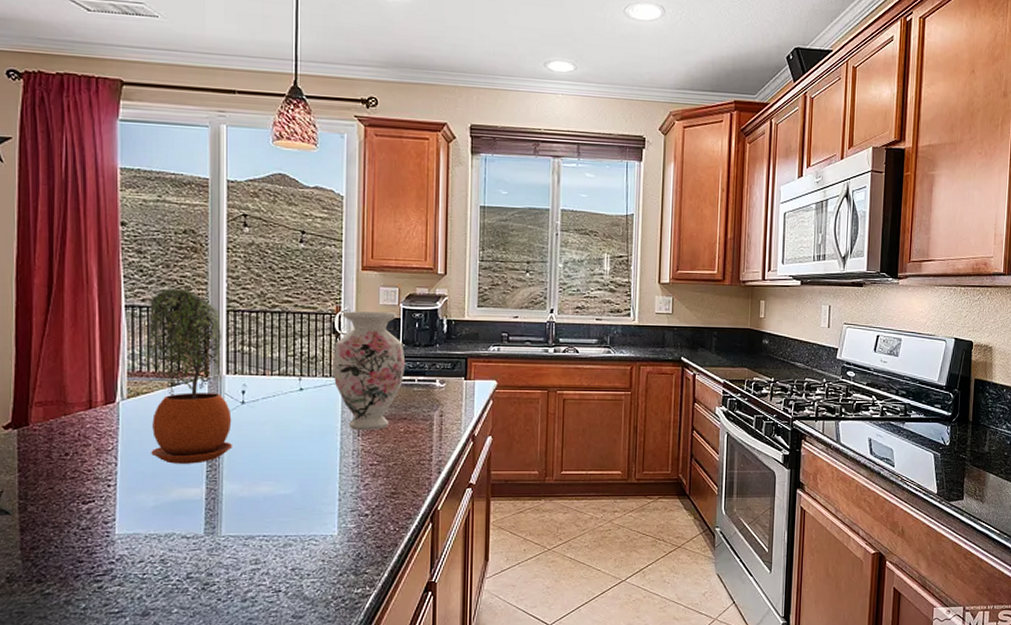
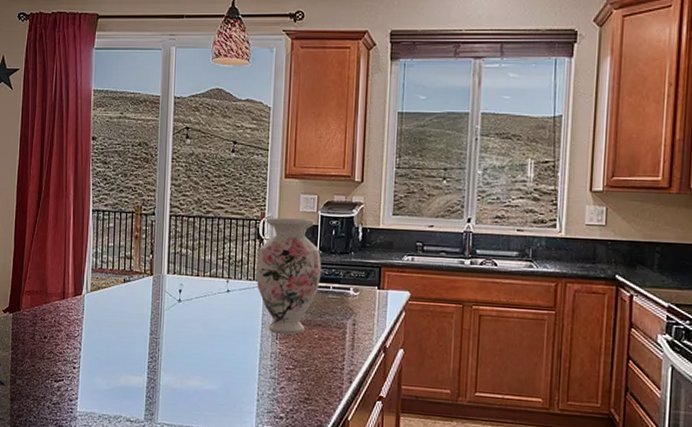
potted plant: present [144,287,233,464] -> none [104,194,170,354]

